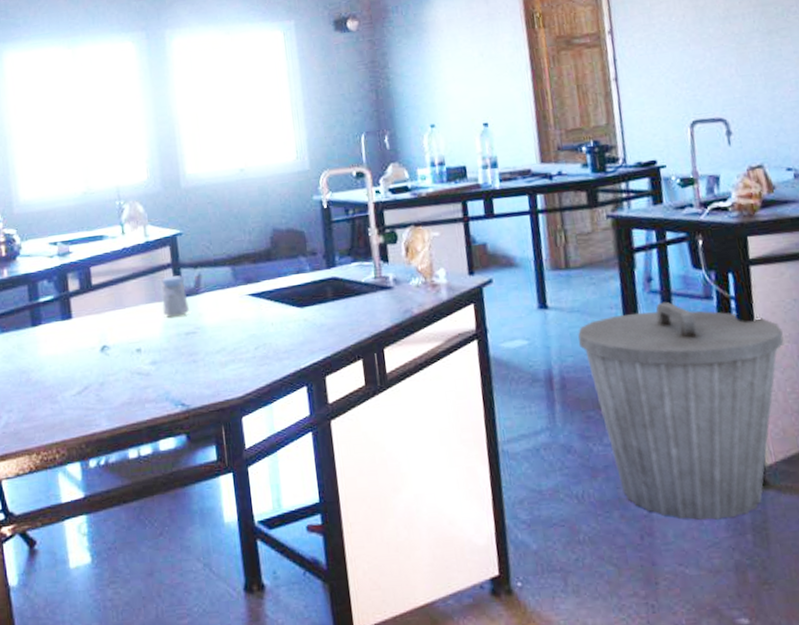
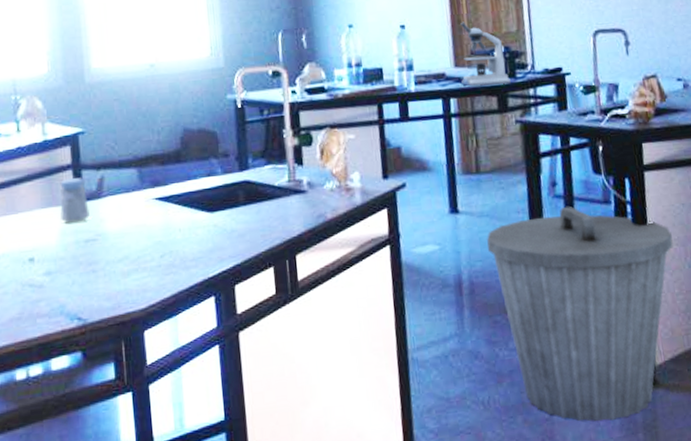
microscope: none [546,117,601,183] -> present [460,21,511,87]

